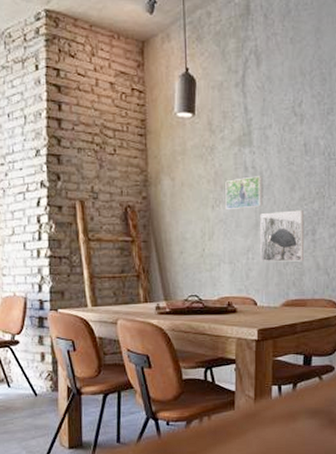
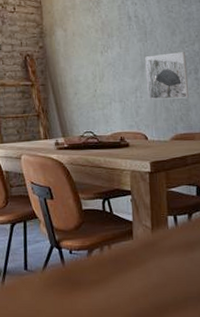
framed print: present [225,176,263,211] -> none [111,23,147,55]

